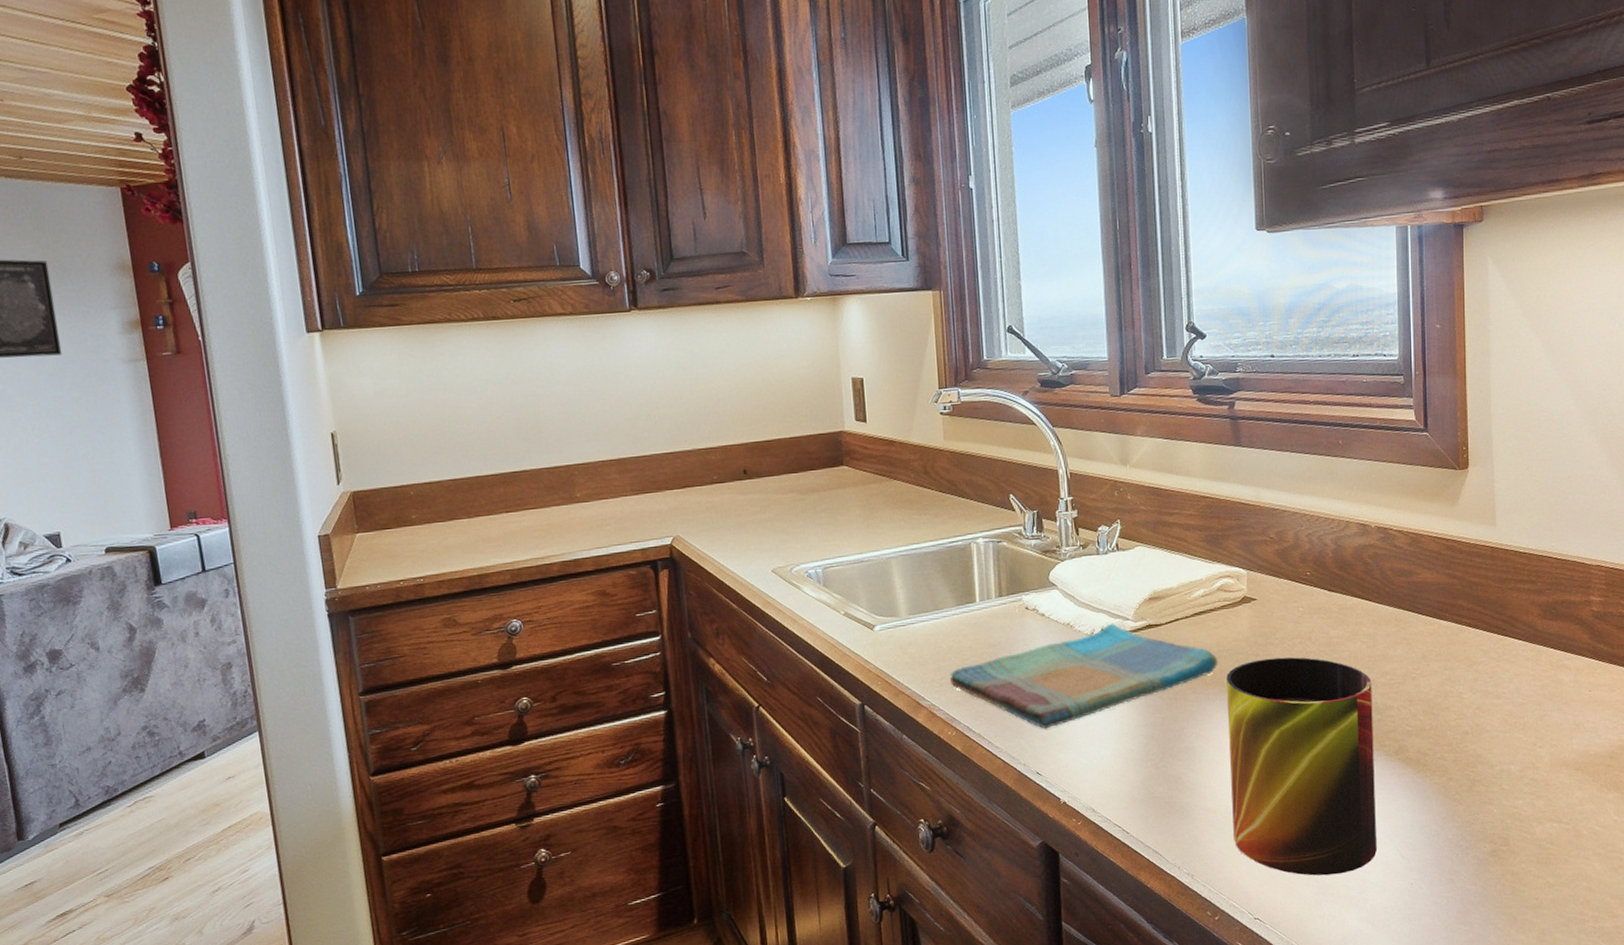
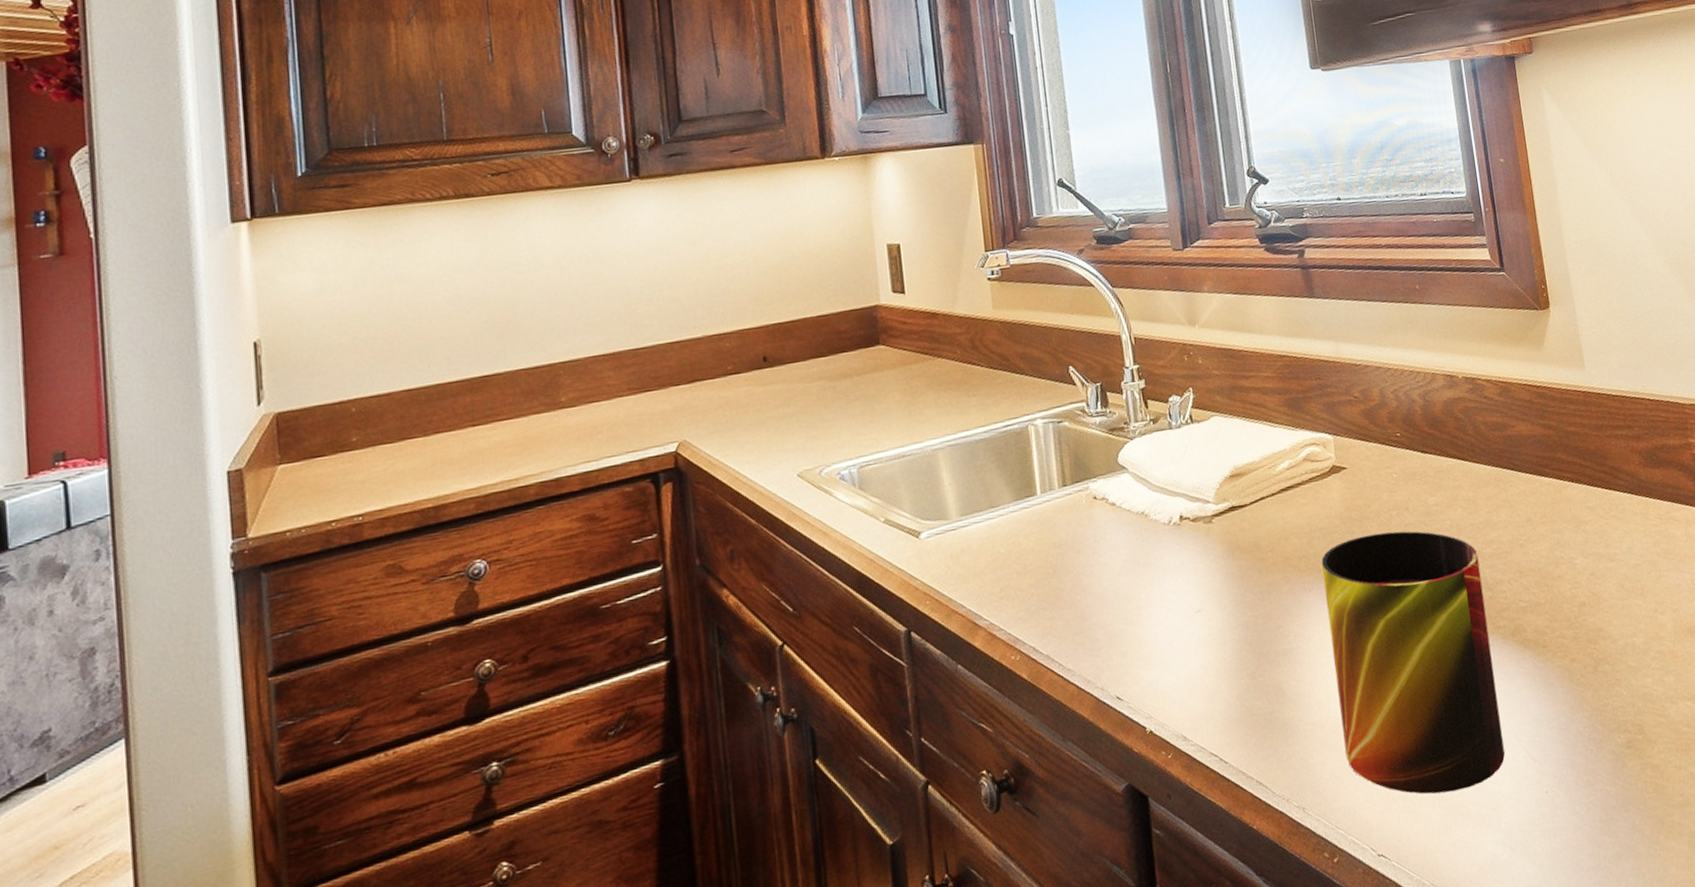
dish towel: present [949,623,1218,729] -> none [1010,508,1312,643]

